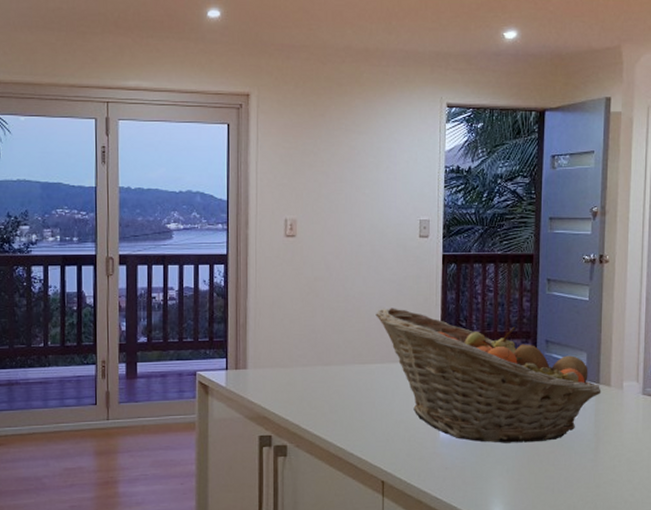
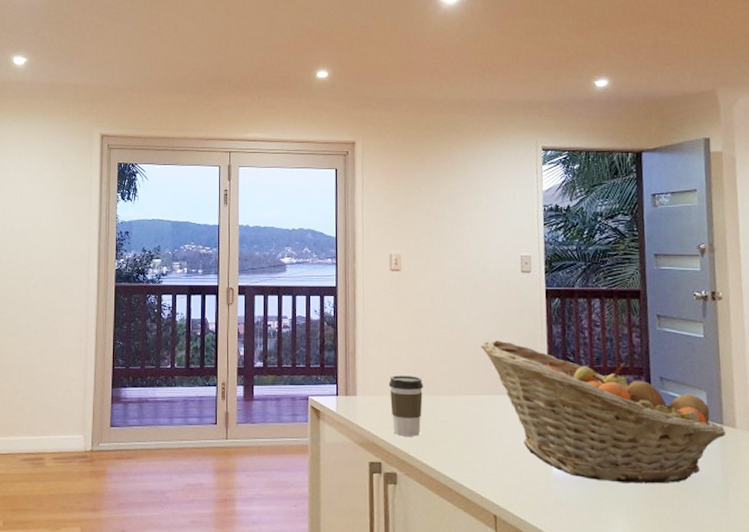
coffee cup: none [280,346,317,408] -> present [388,375,424,436]

